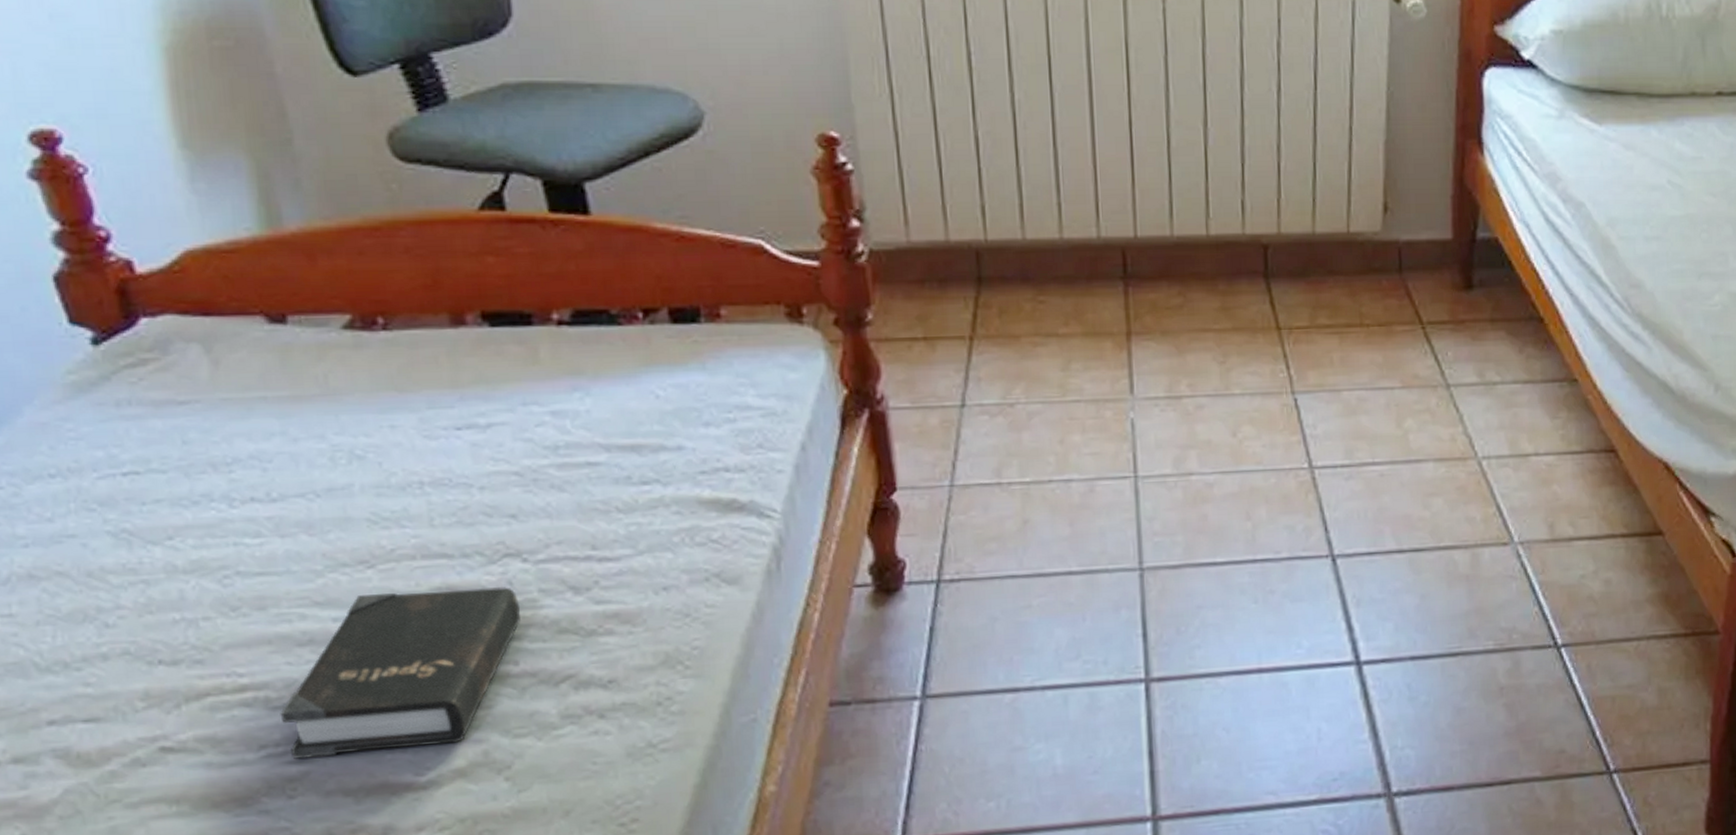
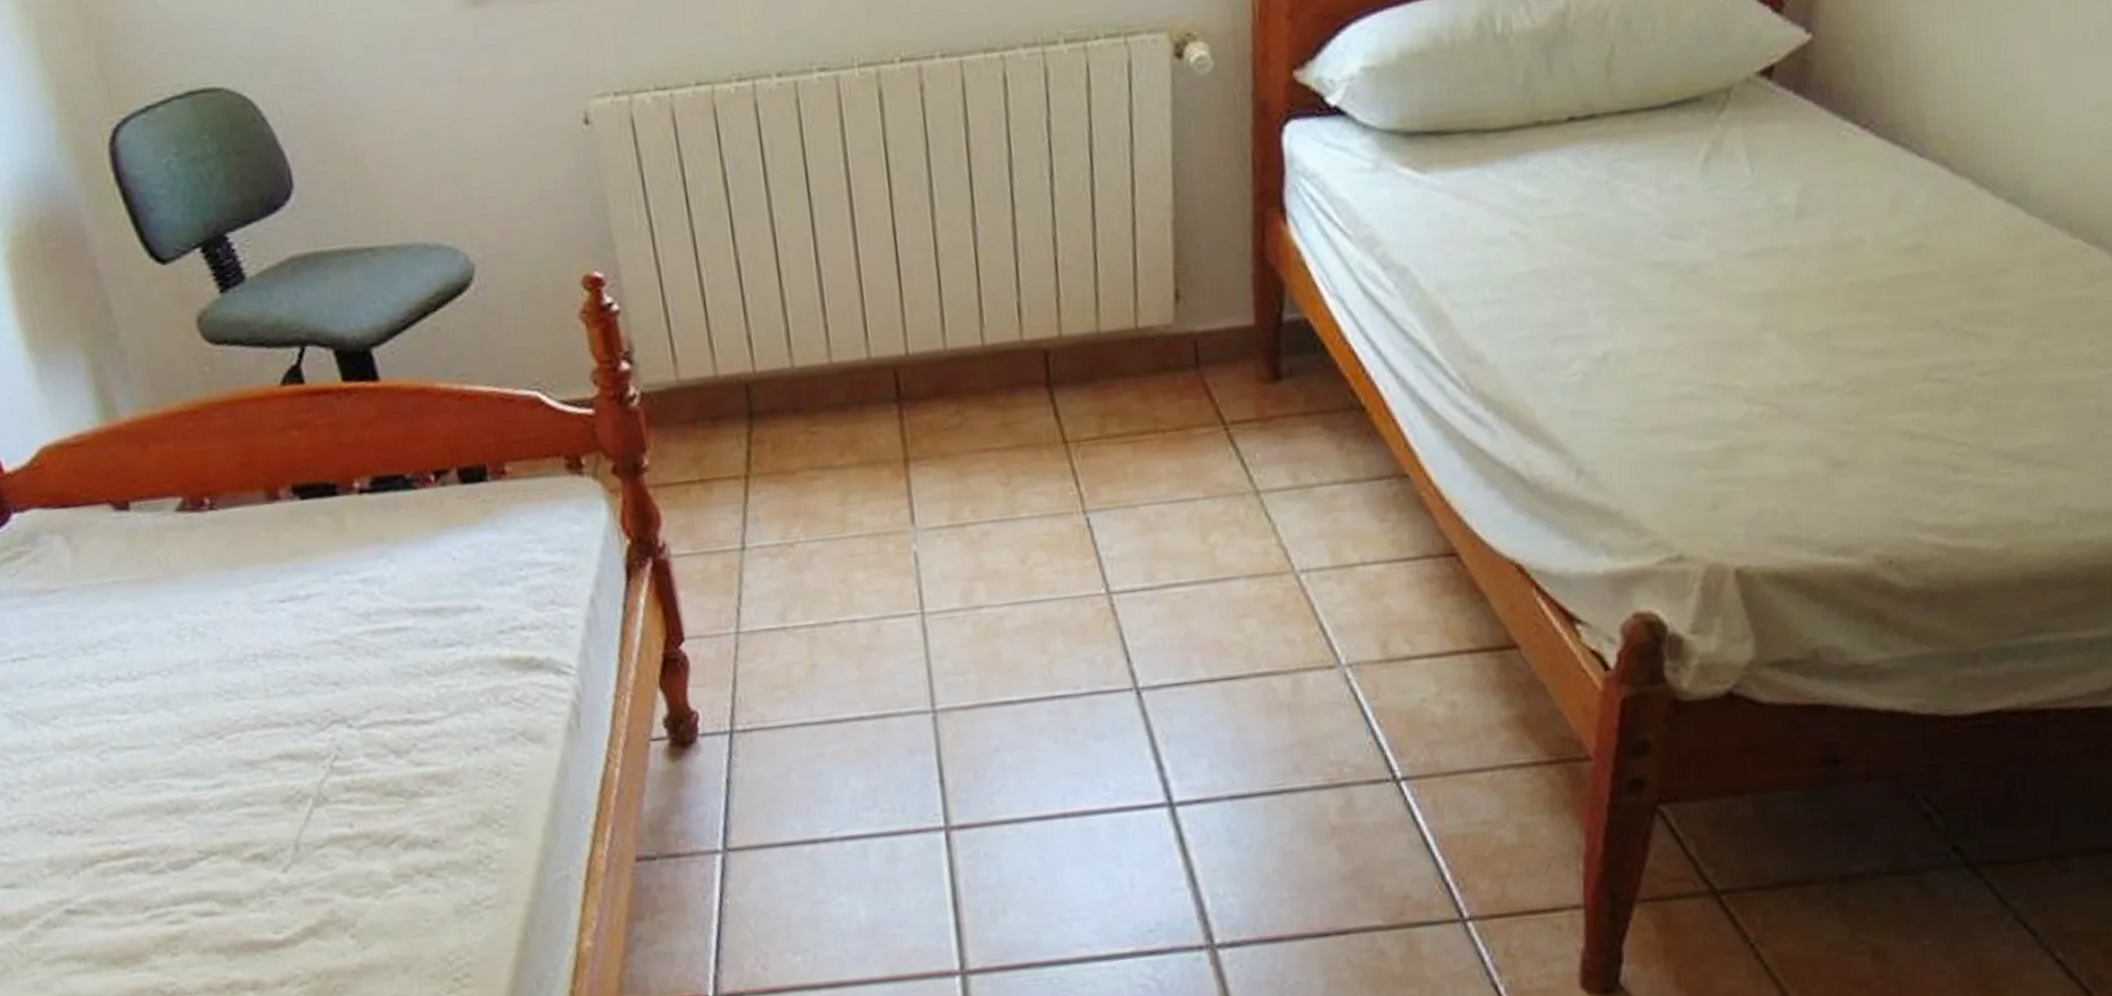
hardback book: present [280,587,522,760] -> none [158,752,352,920]

